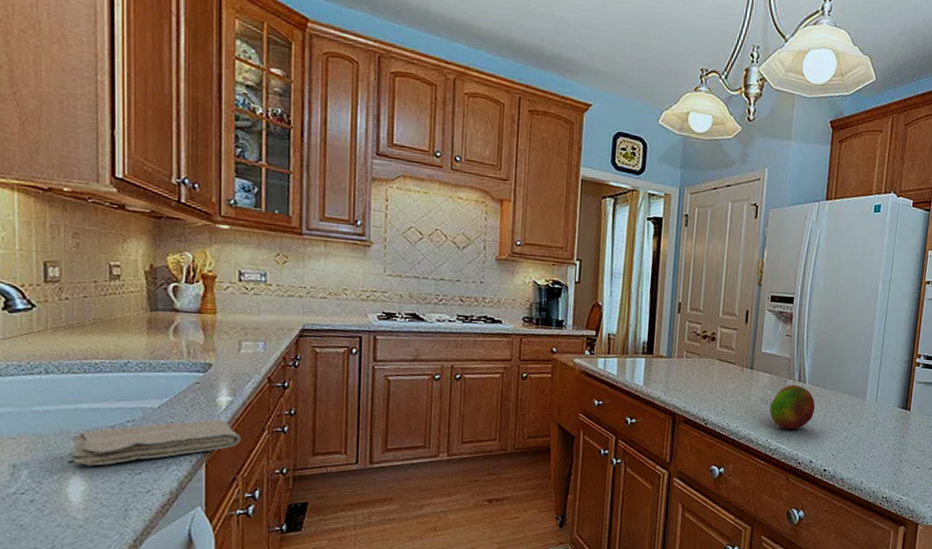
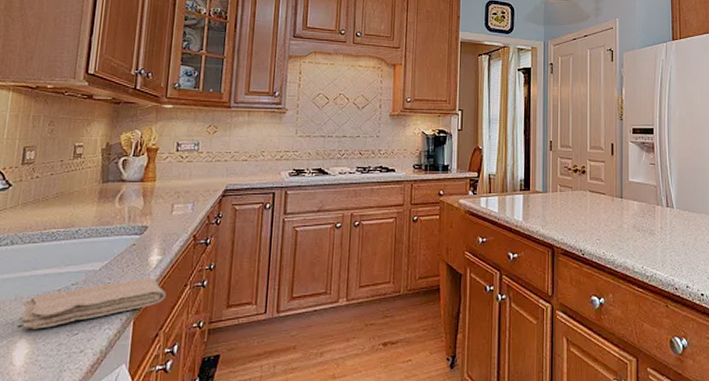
fruit: present [769,385,816,429] -> none [642,211,686,254]

